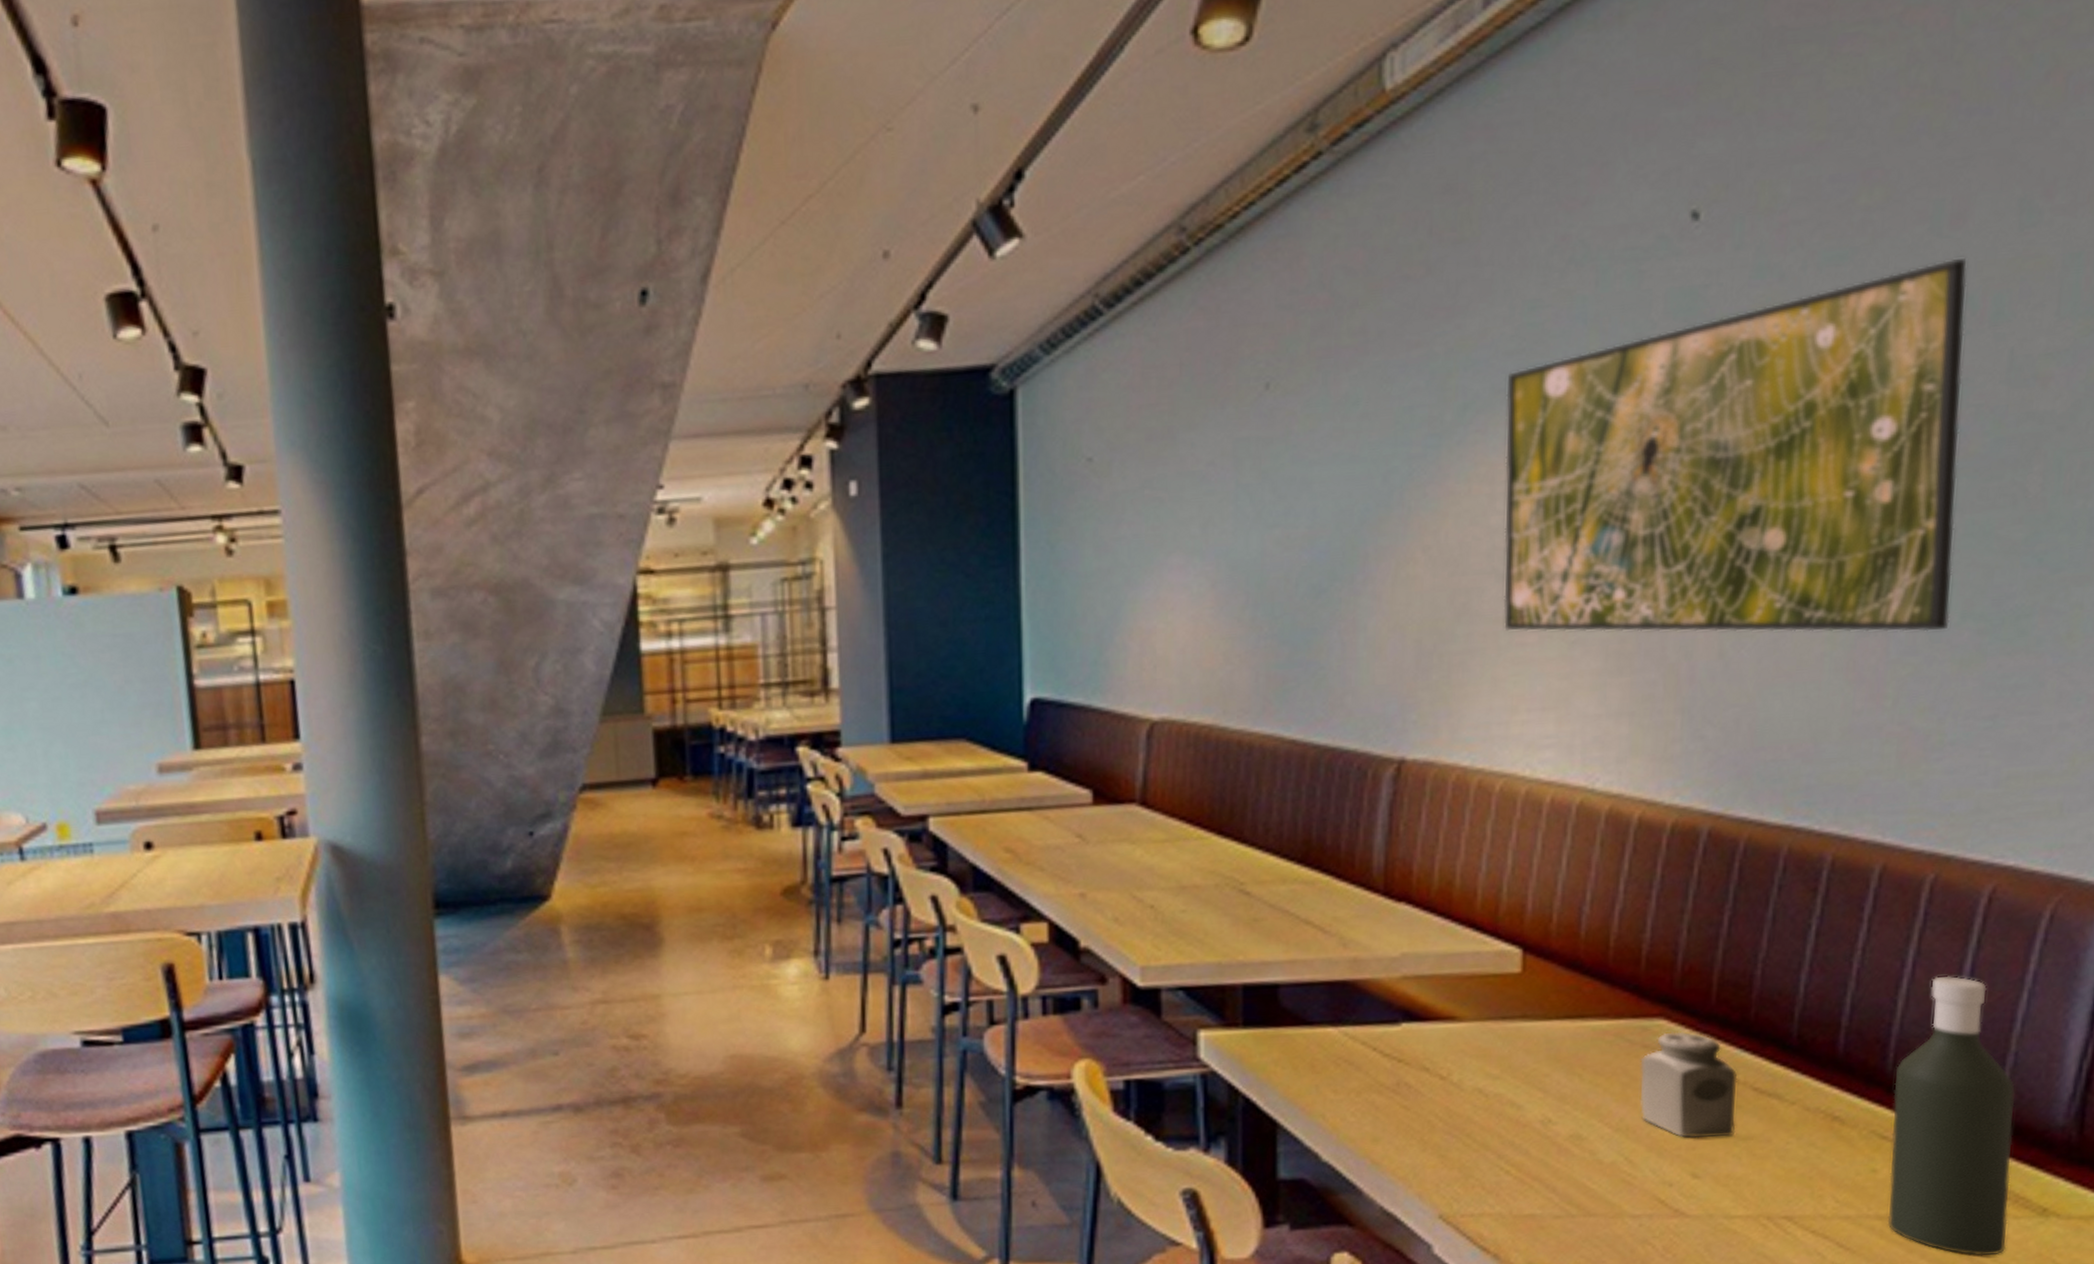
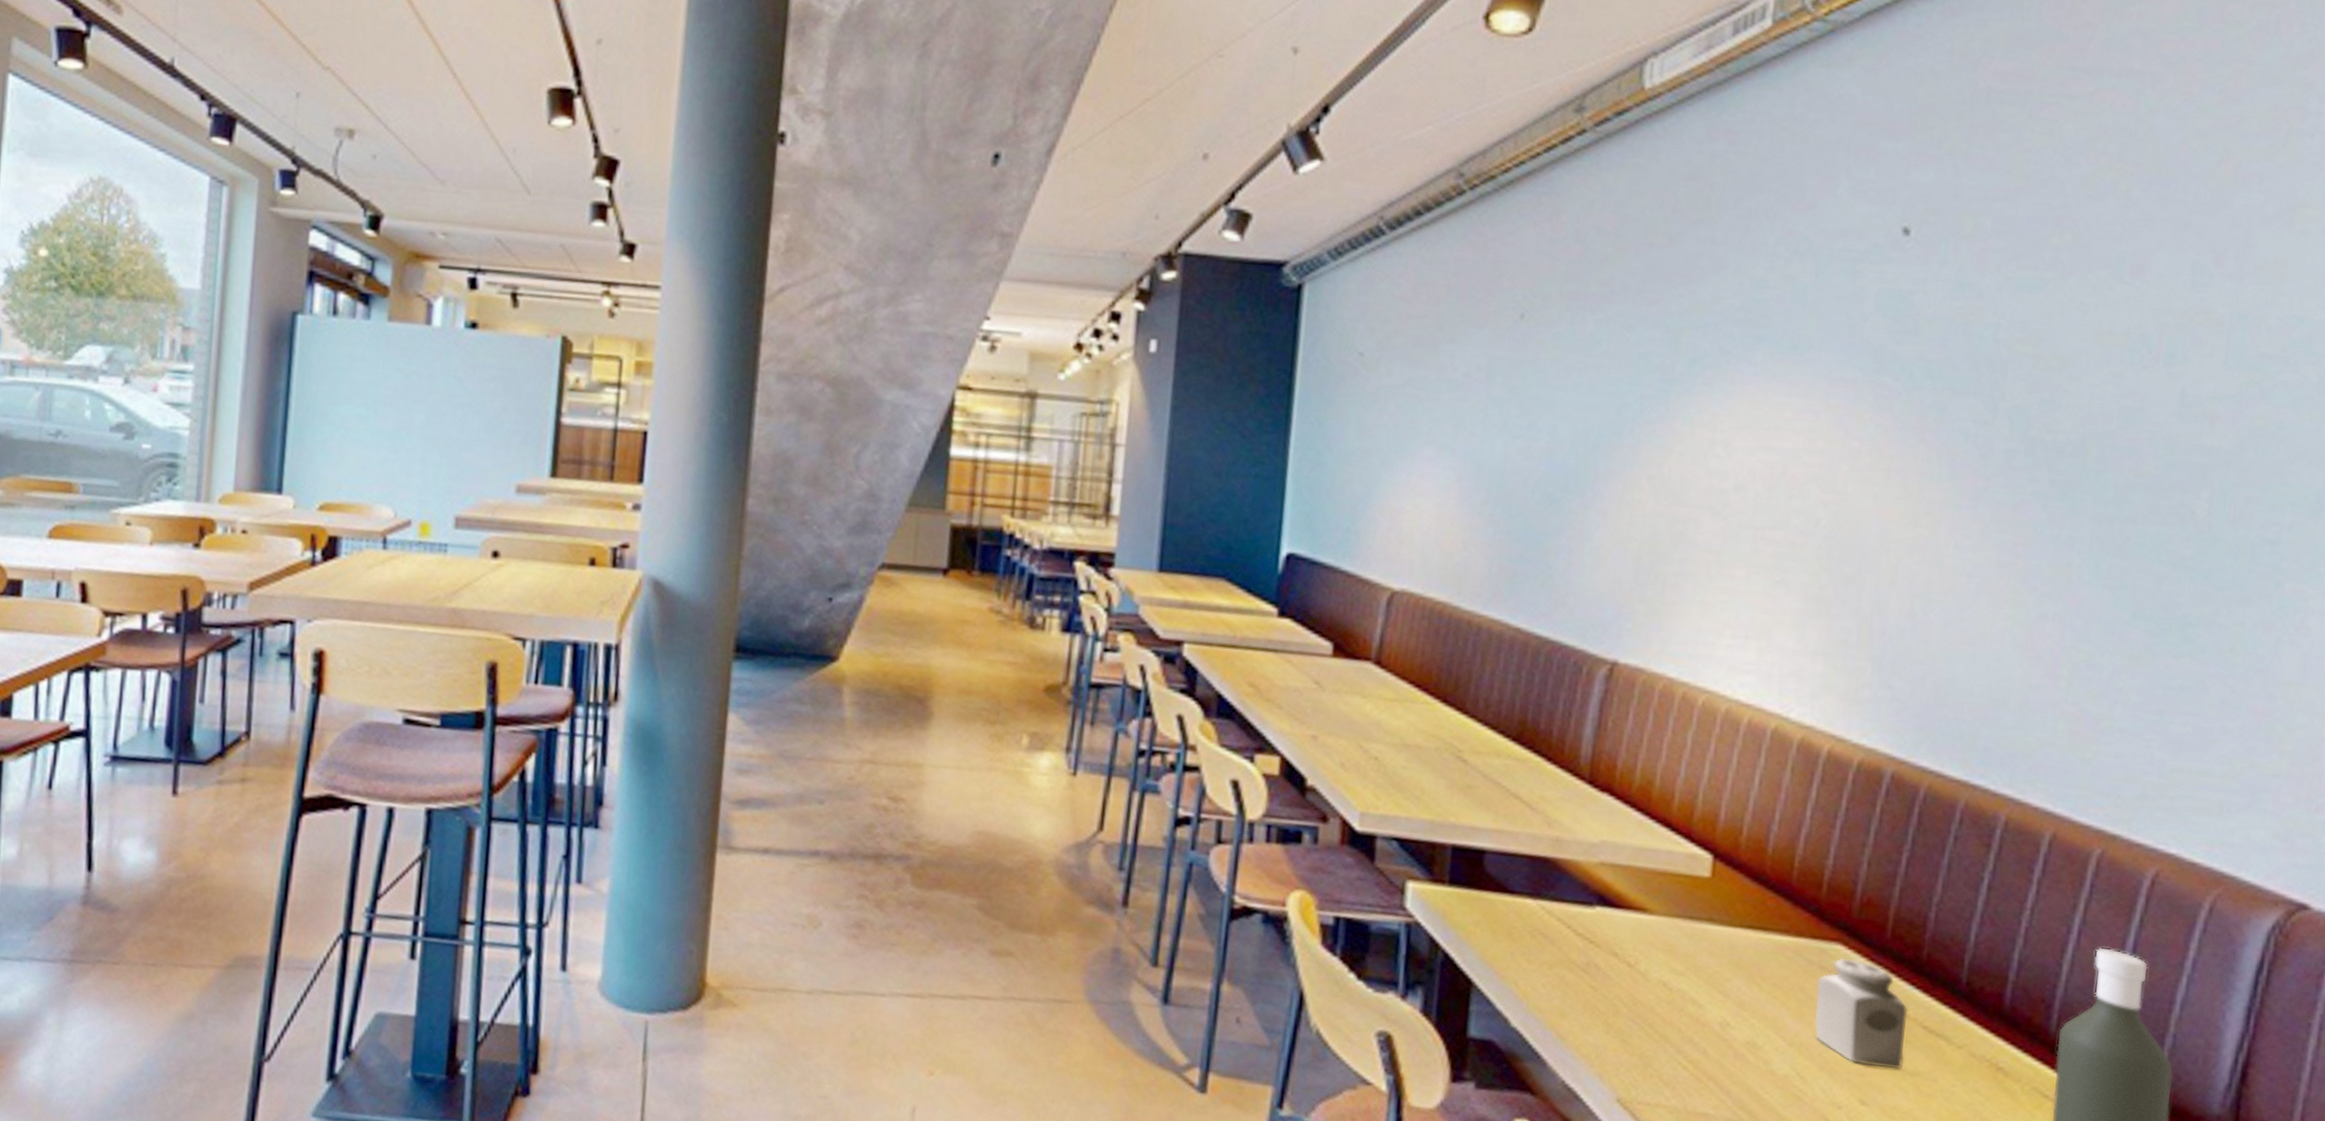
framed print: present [1503,257,1968,632] -> none [1715,302,2145,626]

